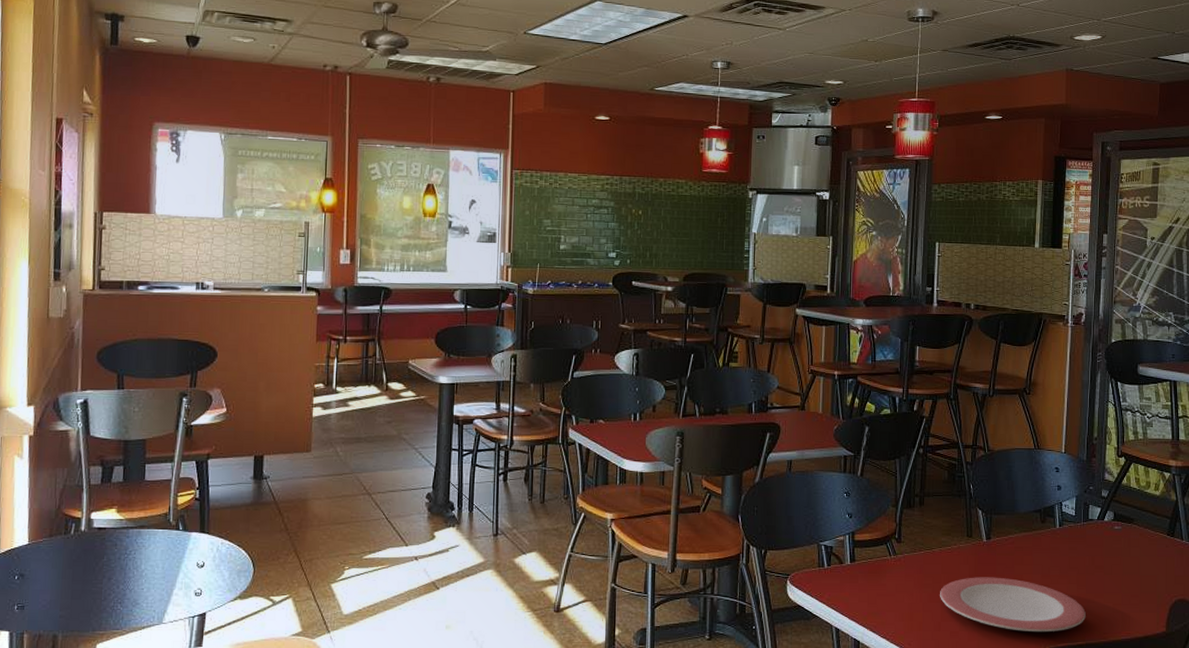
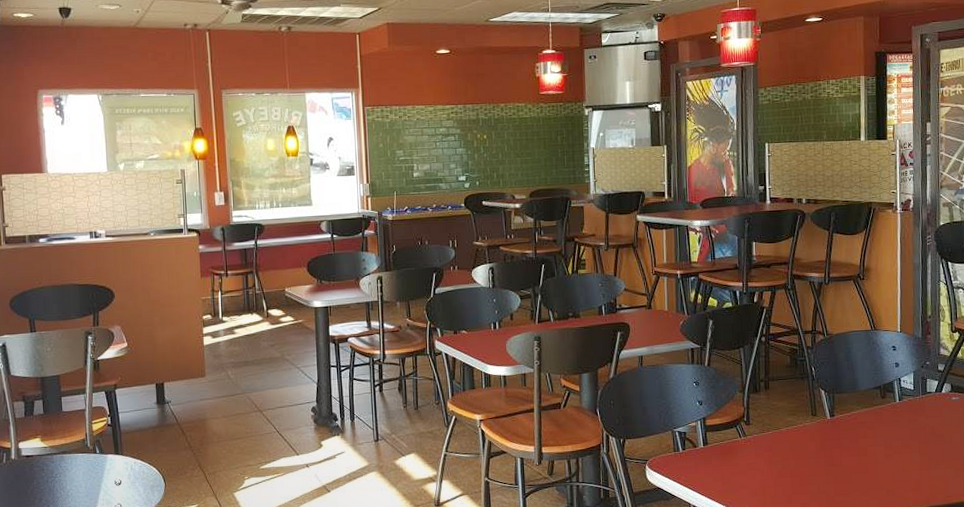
plate: present [940,577,1086,633] -> none [789,451,929,500]

